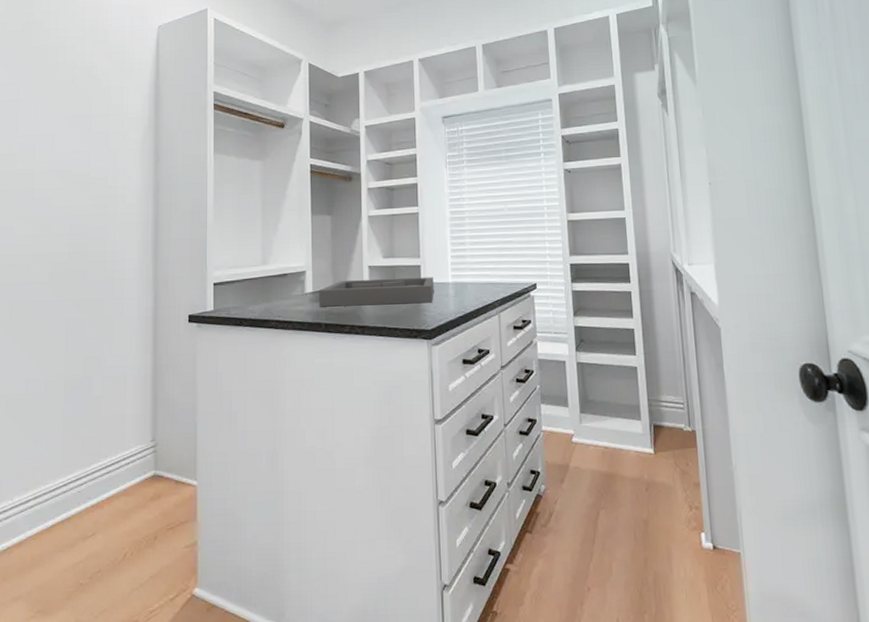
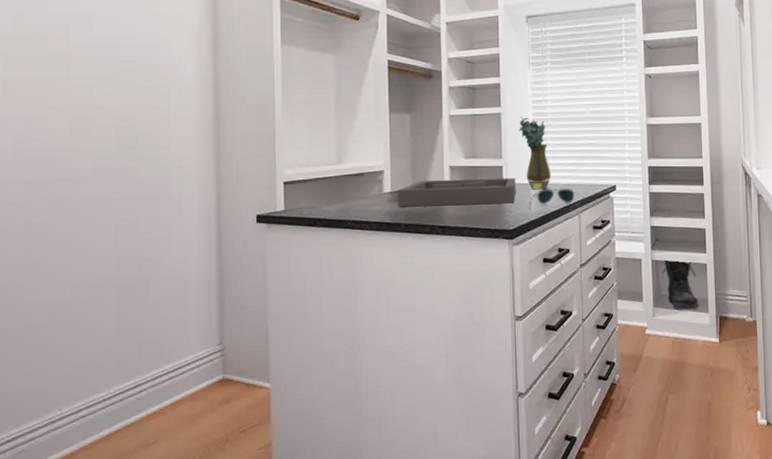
vase: none [436,215,469,289] -> present [519,116,551,190]
sunglasses: none [446,288,508,309] -> present [528,189,588,209]
boot: none [588,361,630,417] -> present [662,259,699,310]

